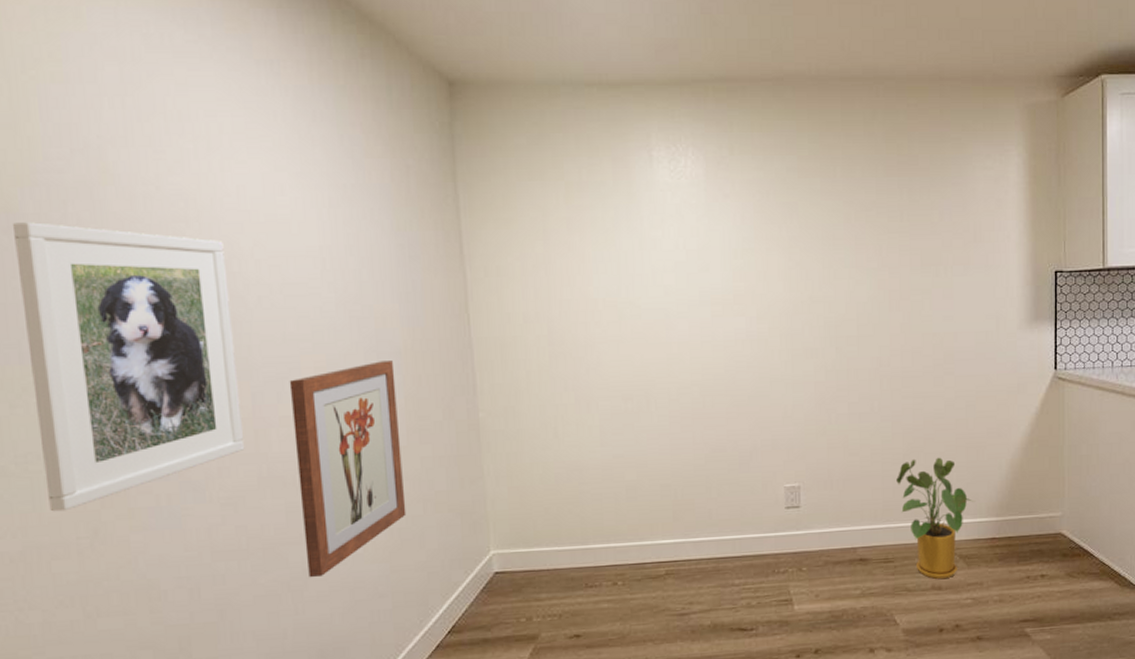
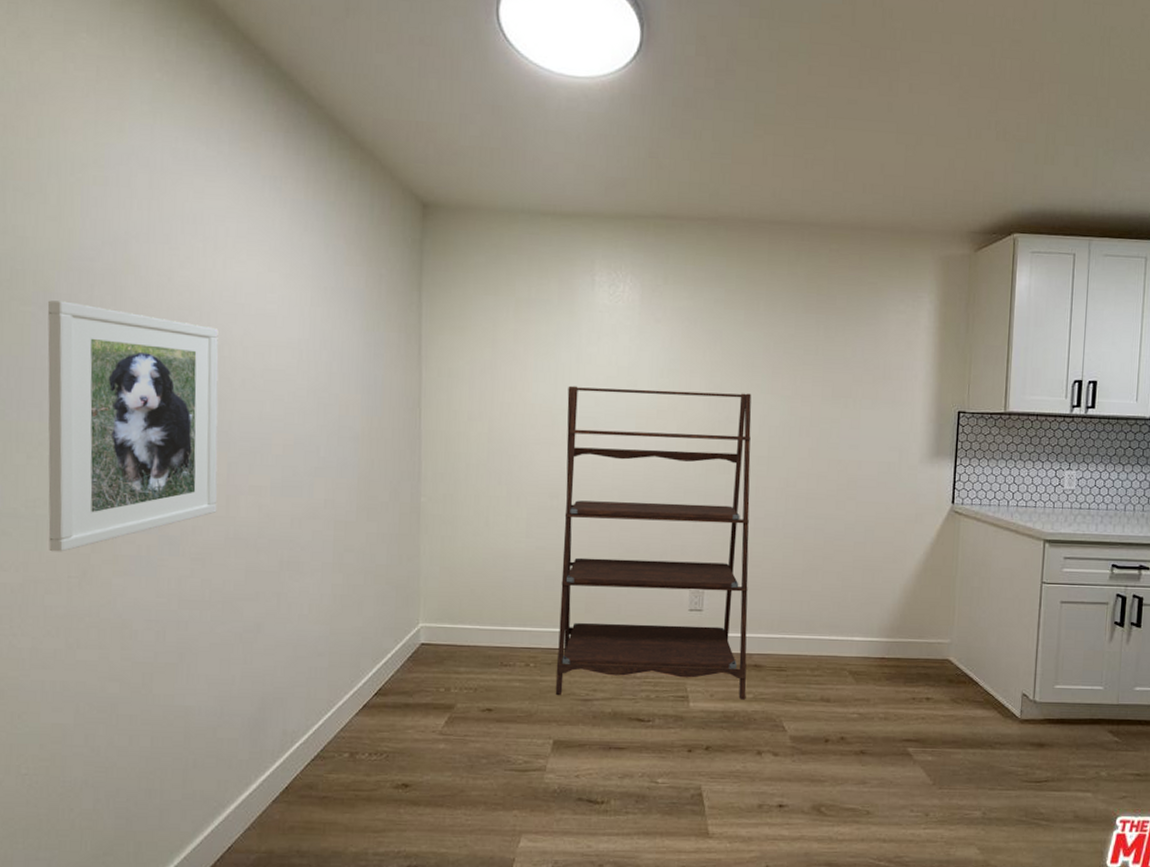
wall art: present [289,361,407,578] -> none [258,444,352,633]
shelving unit: none [633,269,853,612] -> present [556,385,752,700]
house plant: present [896,457,976,580] -> none [794,575,868,692]

